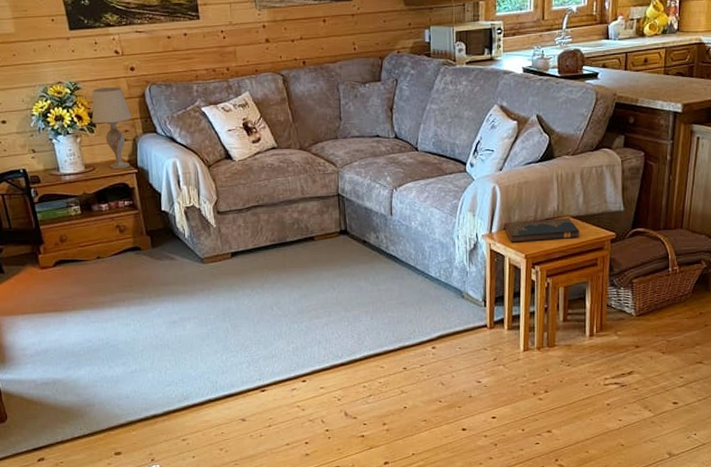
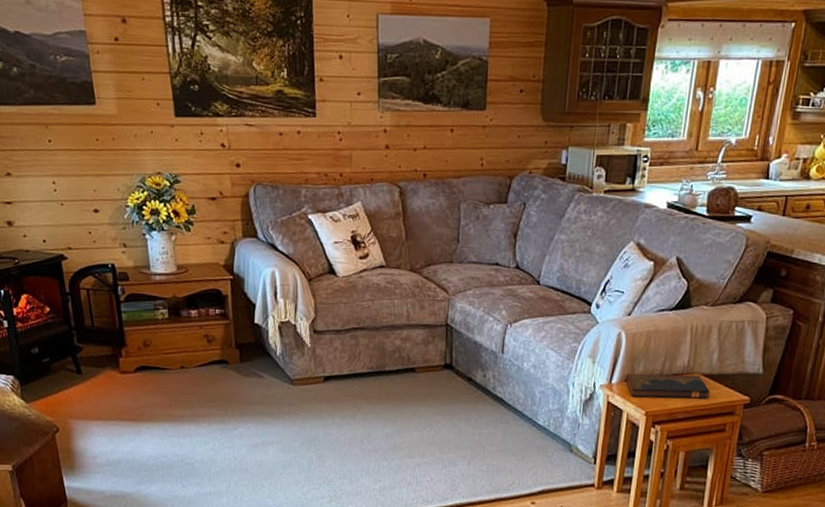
table lamp: present [92,86,132,170] -> none [189,182,232,274]

